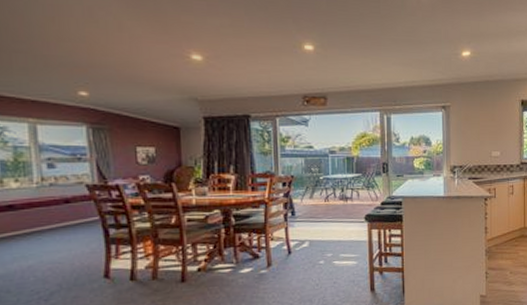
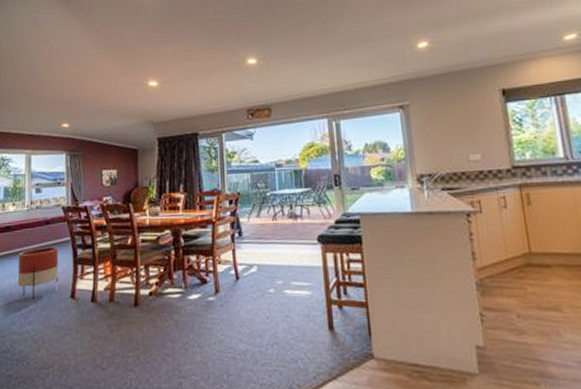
planter: none [28,227,87,282] -> present [17,247,59,300]

